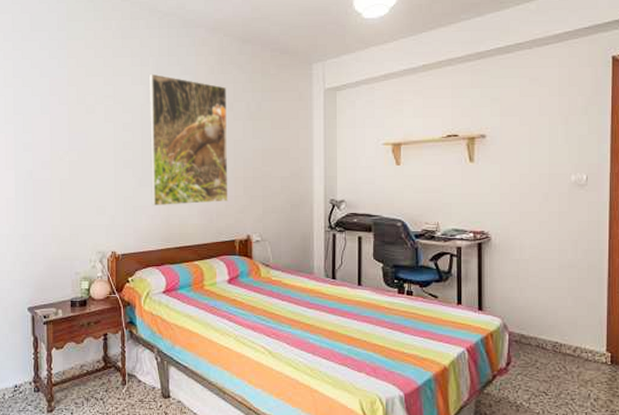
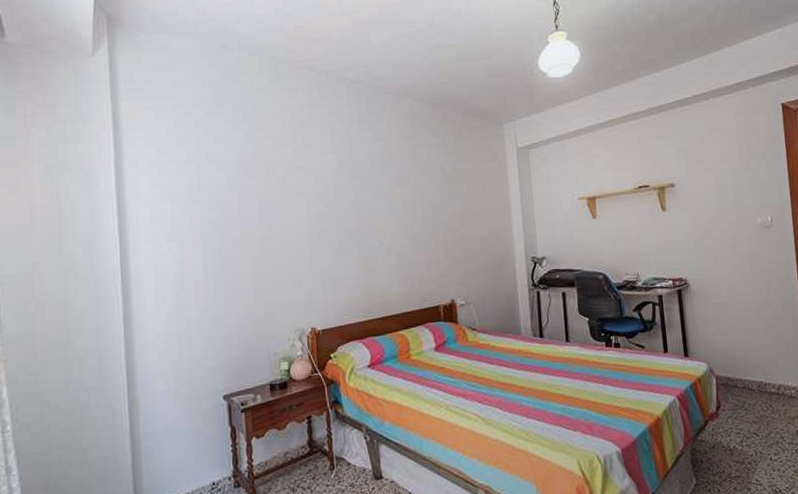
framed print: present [149,73,228,205] -> none [340,141,430,276]

